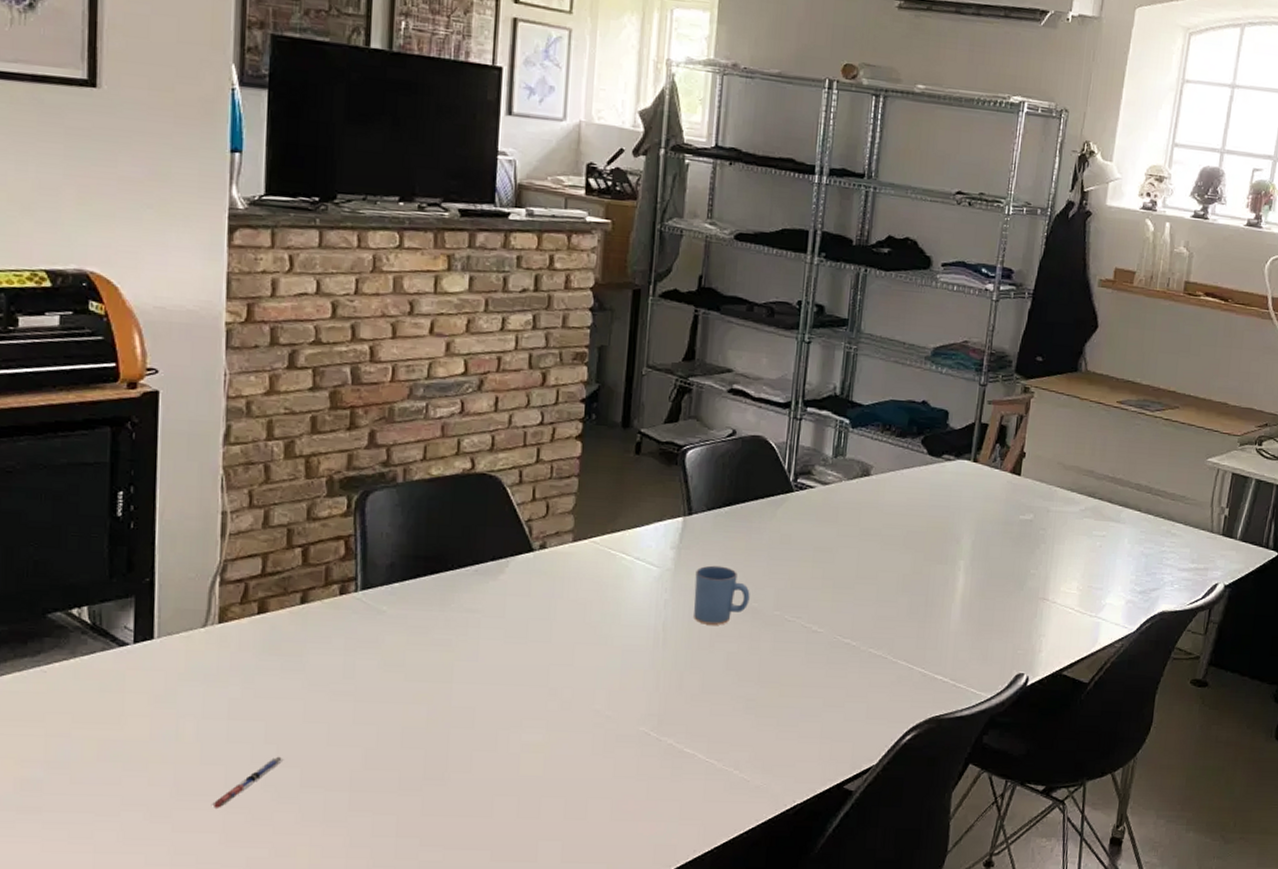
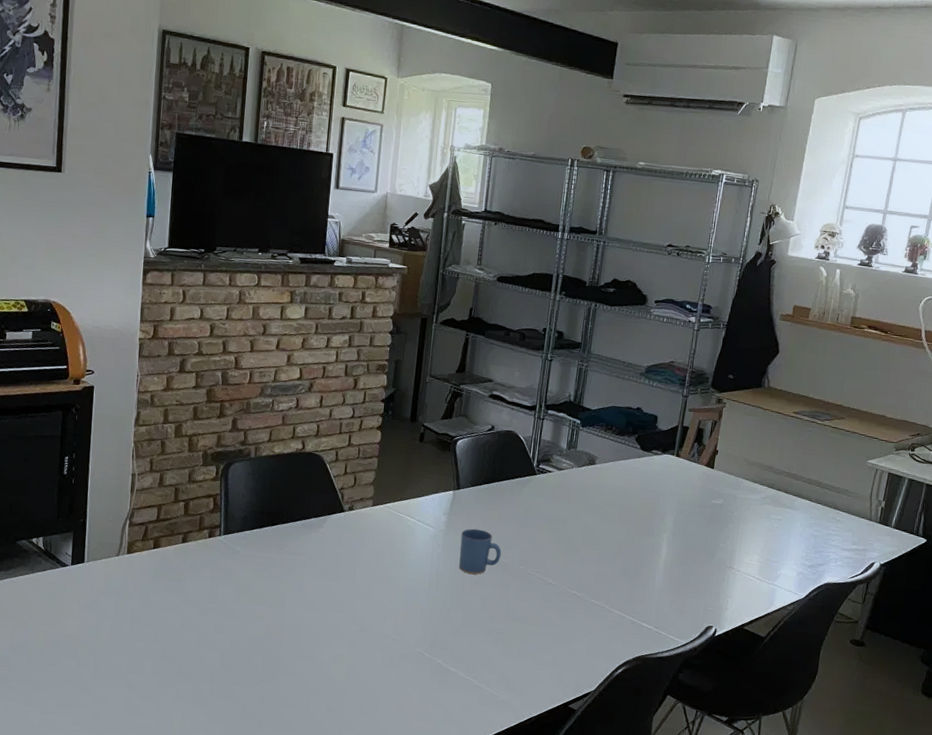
pen: present [212,756,284,808] -> none [118,653,167,687]

